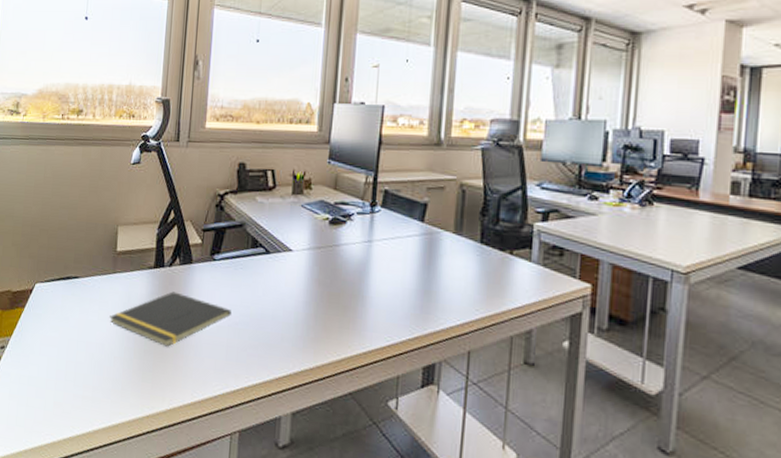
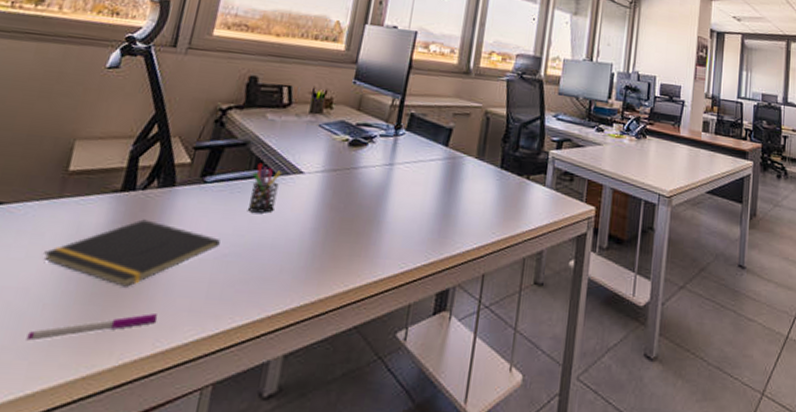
pen: none [107,369,192,385] -> present [26,313,157,341]
pen holder: none [249,242,274,288] -> present [247,162,281,213]

